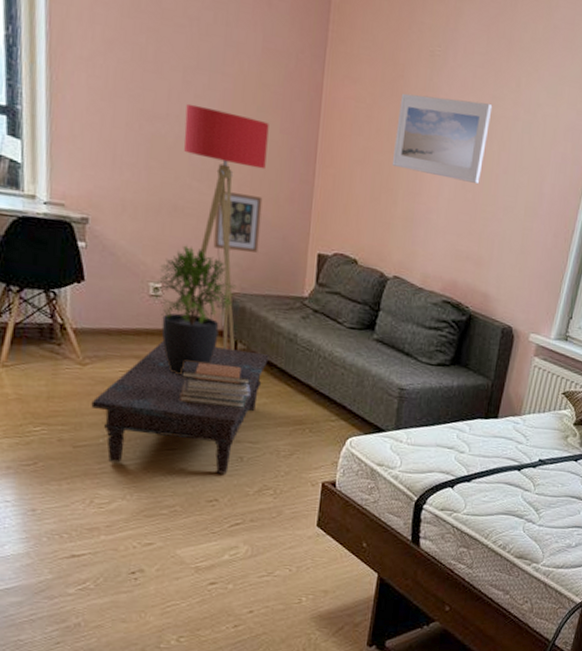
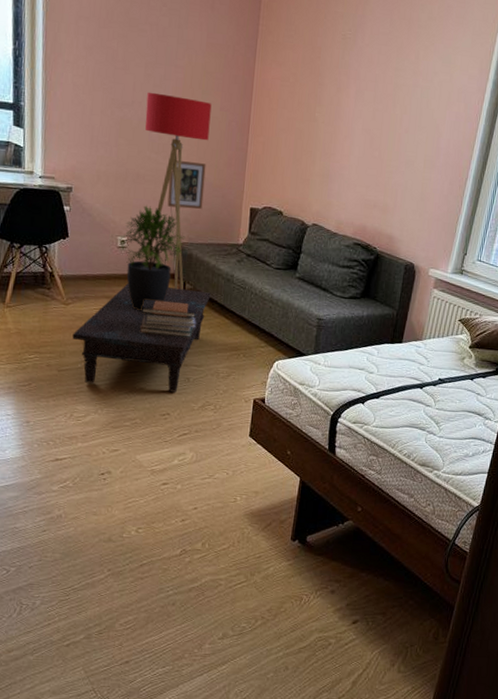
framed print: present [392,93,493,184] -> none [311,71,396,143]

